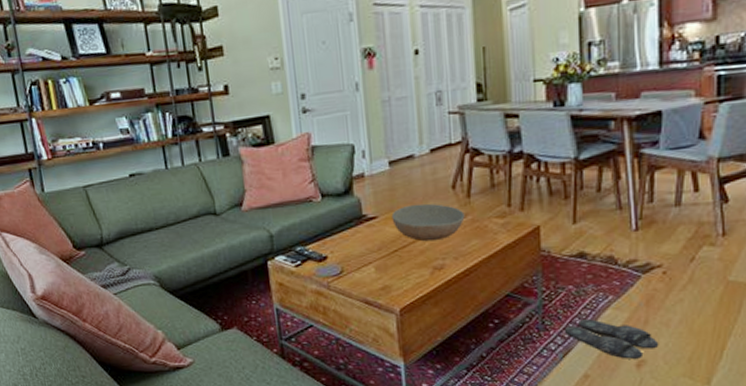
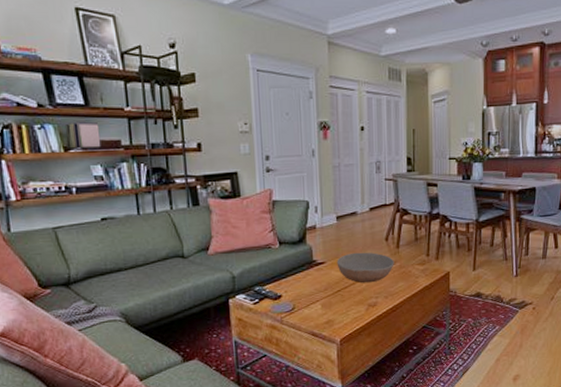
books: none [89,70,125,102] -> present [65,121,101,149]
slippers: present [564,319,659,359] -> none [464,344,529,375]

